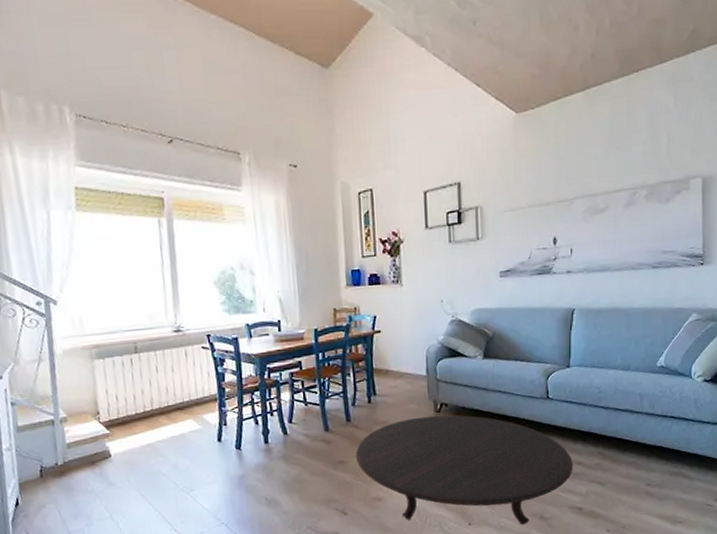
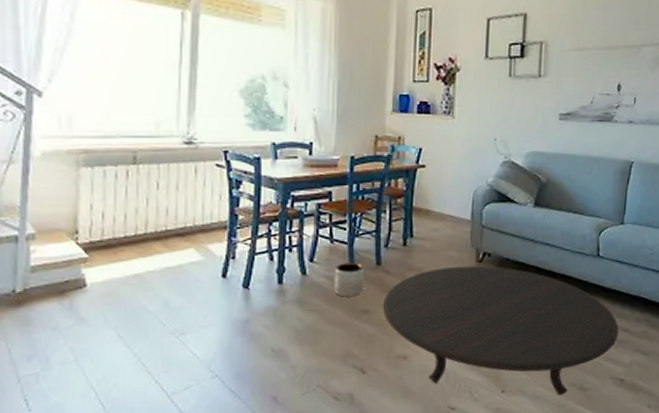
planter: none [310,420,338,451] -> present [334,262,364,297]

